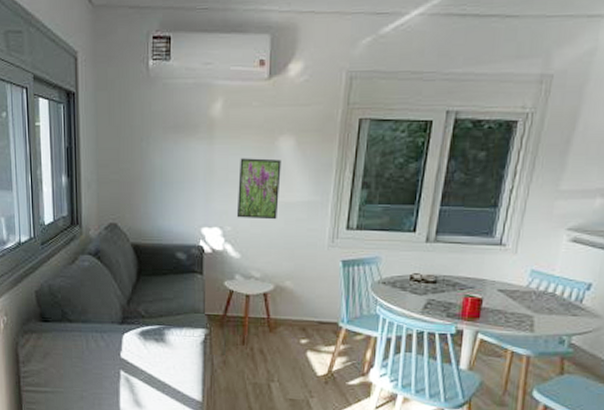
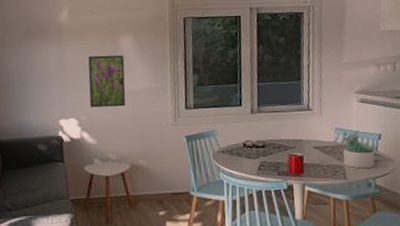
succulent plant: none [533,275,583,322] -> present [342,130,378,169]

